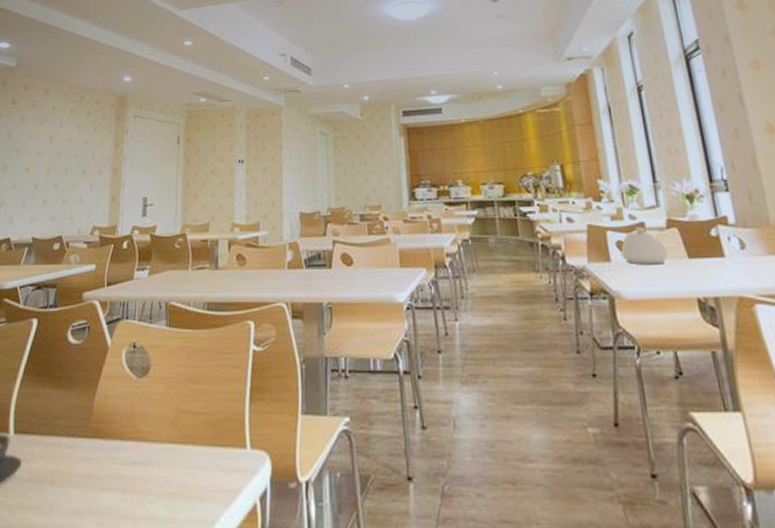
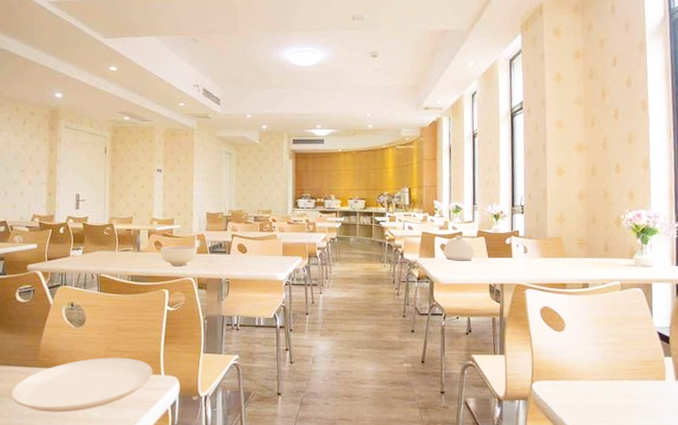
plate: none [55,422,236,507] -> present [12,357,153,412]
bowl: none [244,258,291,287] -> present [161,246,198,266]

